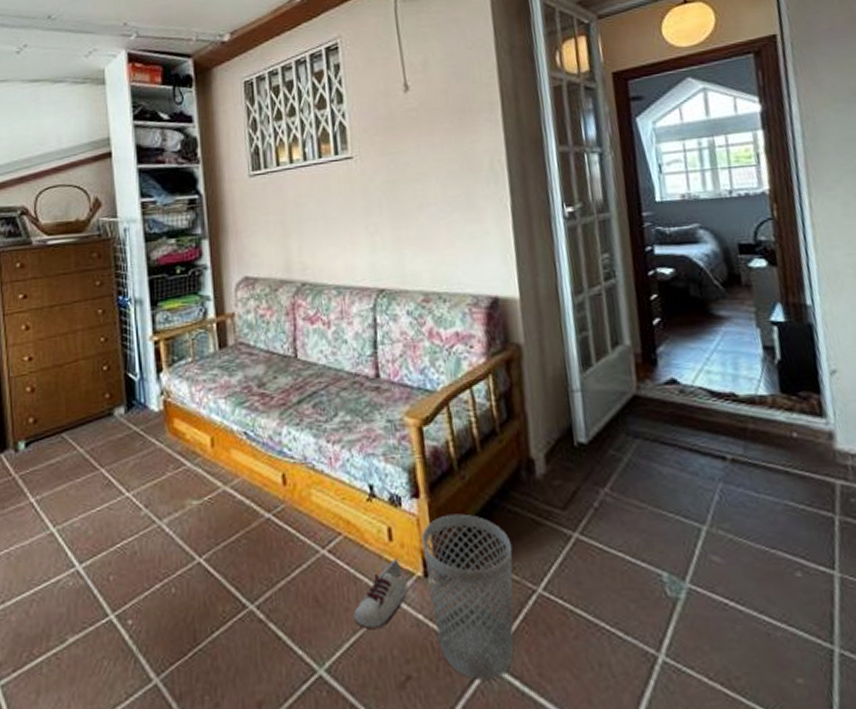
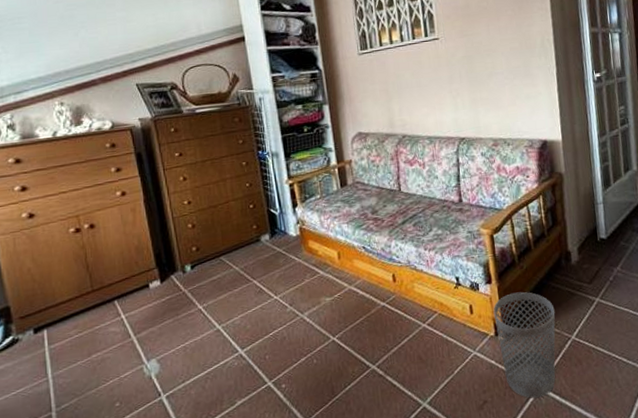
shoe: present [353,558,408,630] -> none [446,325,484,374]

